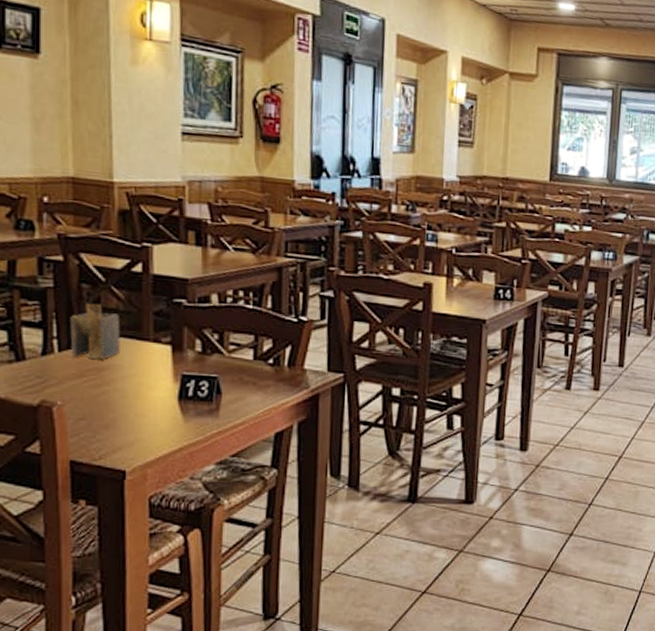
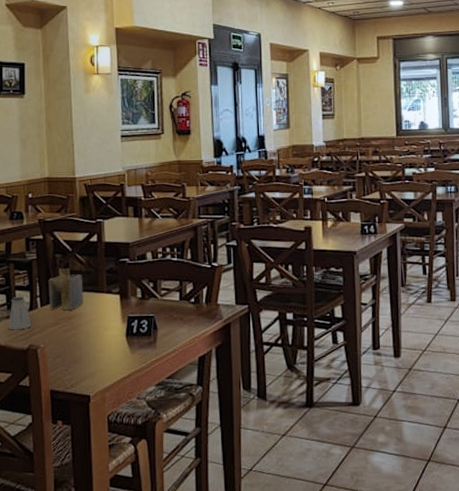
saltshaker: none [10,334,45,380] -> present [8,296,32,330]

